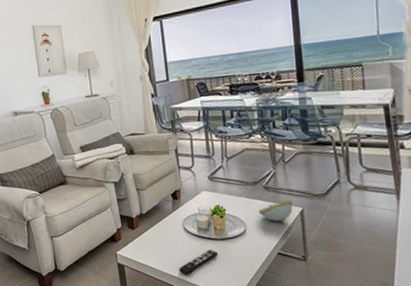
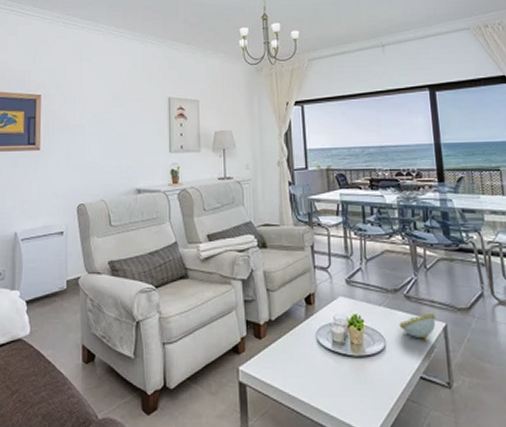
remote control: present [178,249,219,276] -> none [309,369,355,402]

